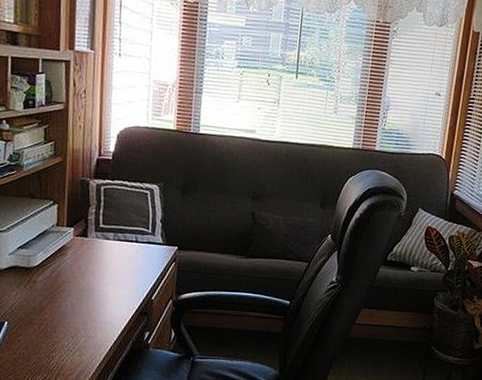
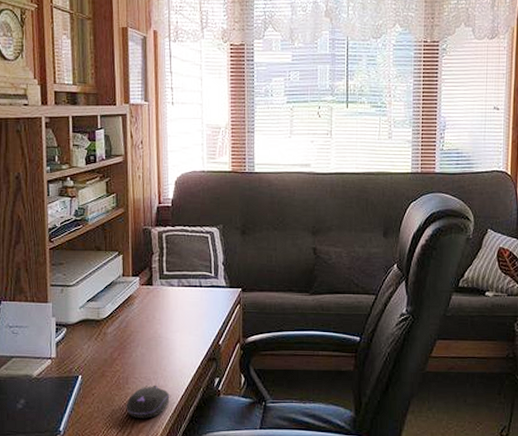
computer mouse: none [52,335,99,368] -> present [126,385,170,419]

